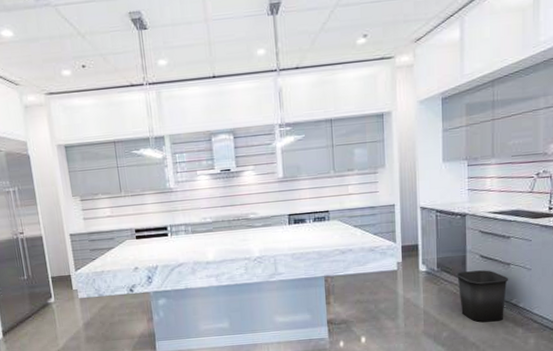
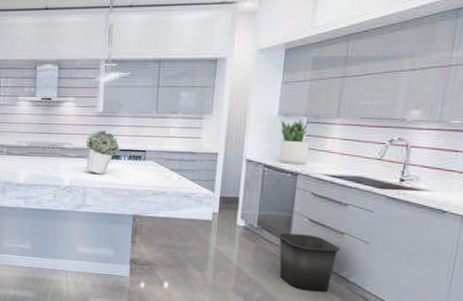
potted plant: none [270,196,305,240] -> present [85,131,121,174]
planter: none [446,162,472,207] -> present [278,118,310,165]

